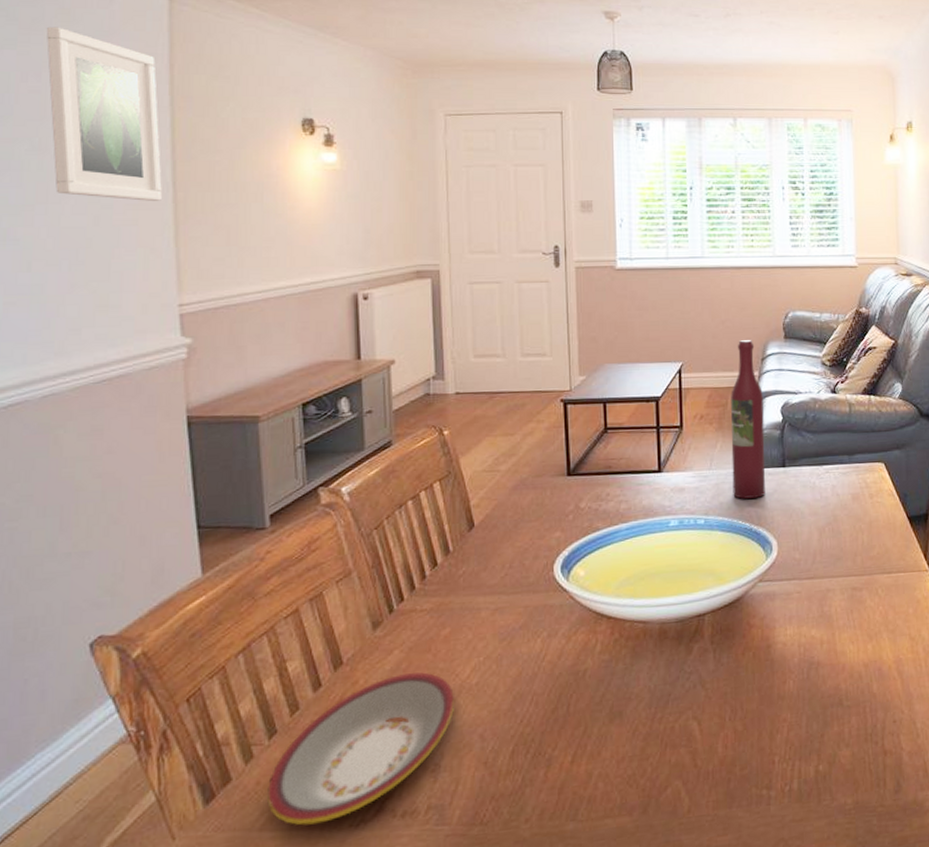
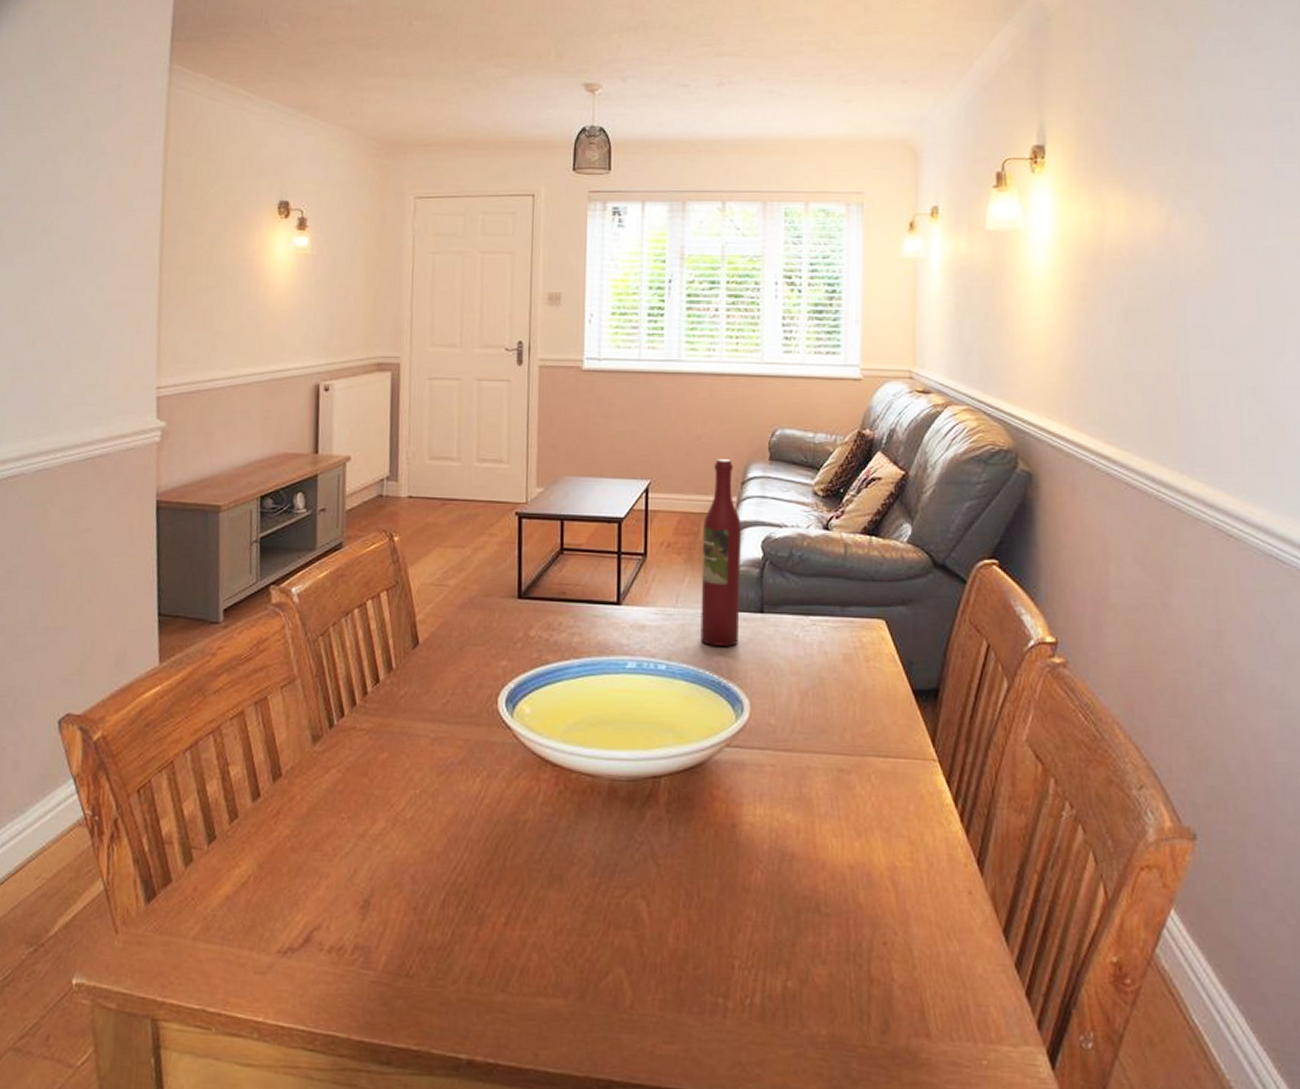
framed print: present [47,26,163,201] -> none [61,112,153,283]
plate: present [266,672,454,826] -> none [202,796,388,944]

